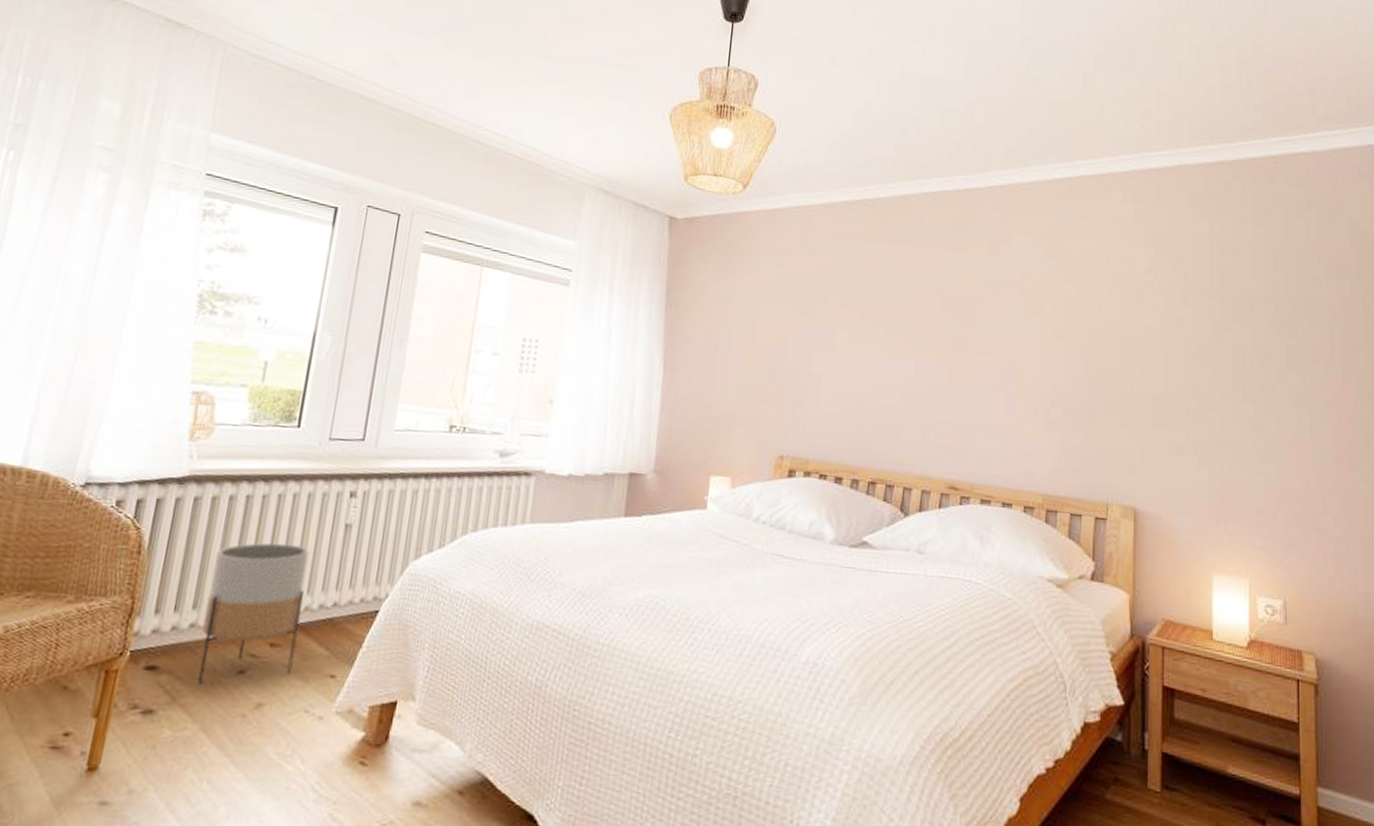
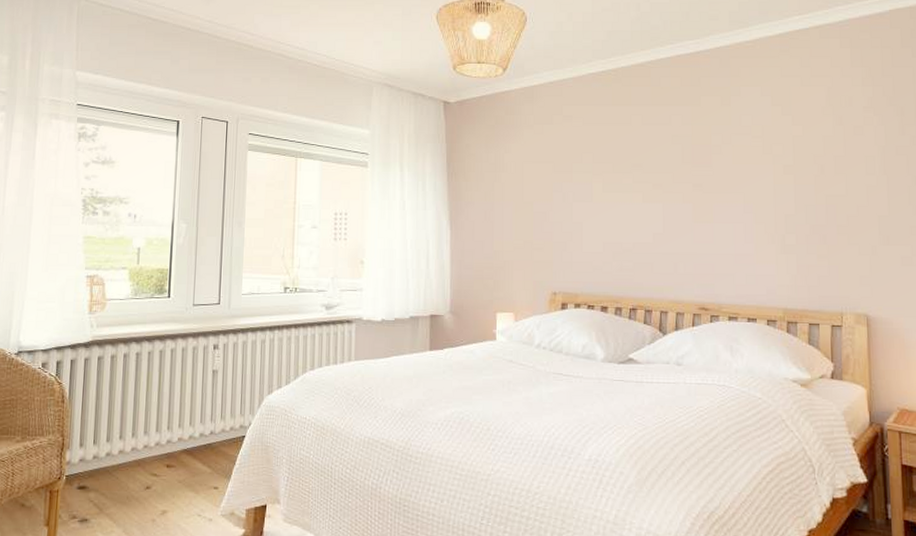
planter: present [198,543,310,684] -> none [115,388,189,498]

